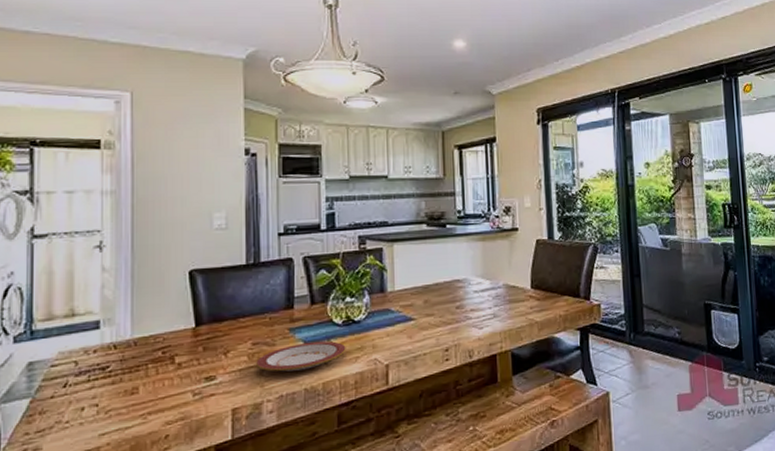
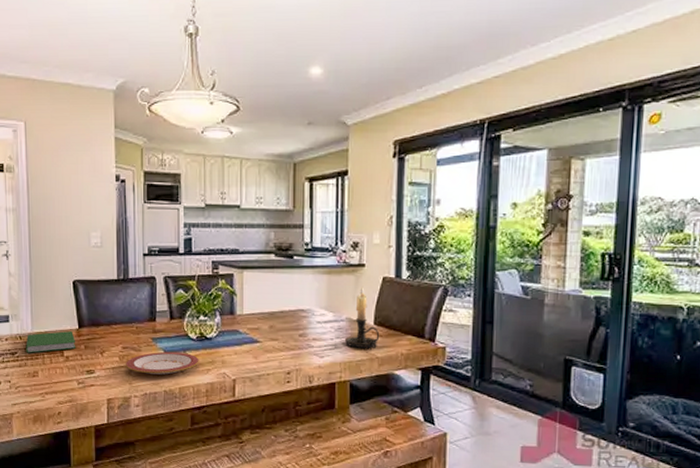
hardcover book: none [122,332,192,366] -> present [26,331,76,353]
candle holder: none [502,250,538,315] -> present [344,286,380,348]

